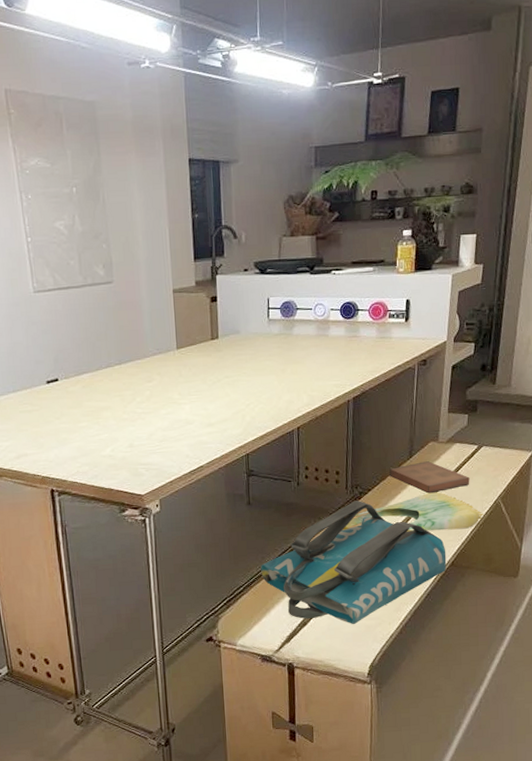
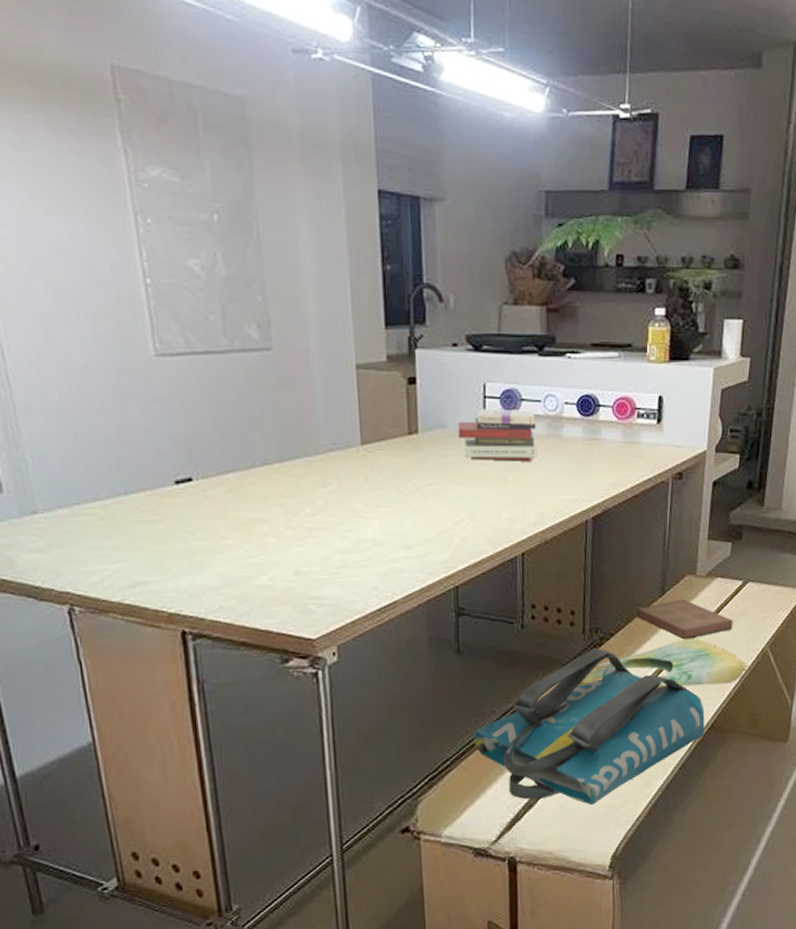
books: none [248,316,310,357] -> present [458,408,538,461]

